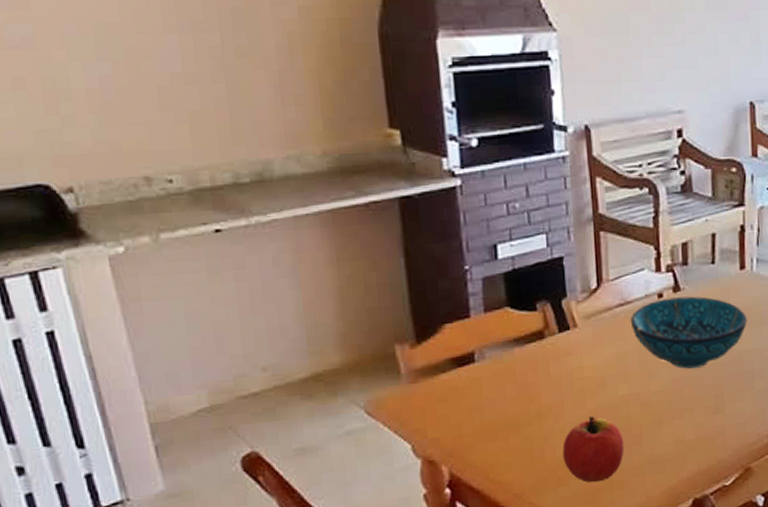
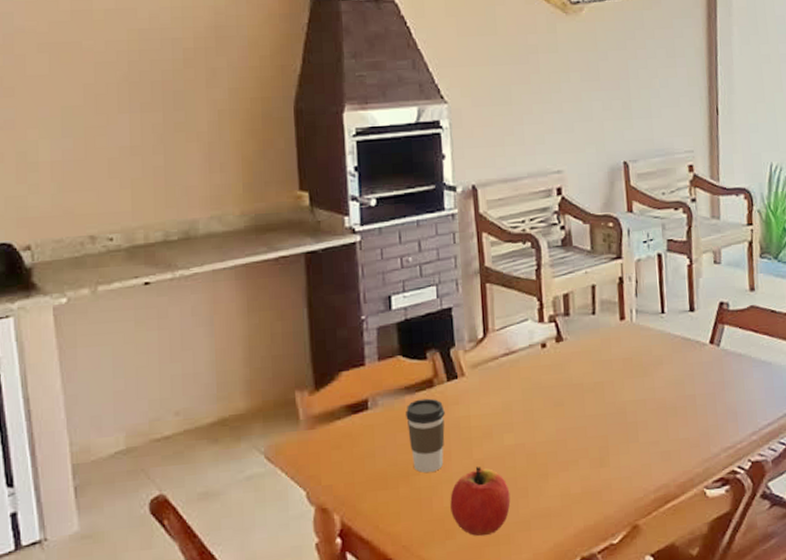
coffee cup: none [515,350,557,424] -> present [406,398,445,473]
decorative bowl: present [630,296,748,369] -> none [515,346,630,420]

